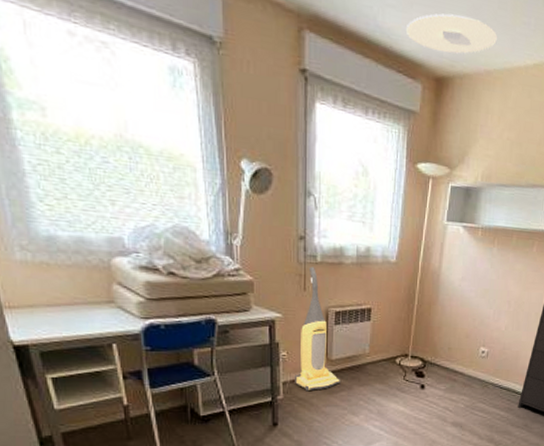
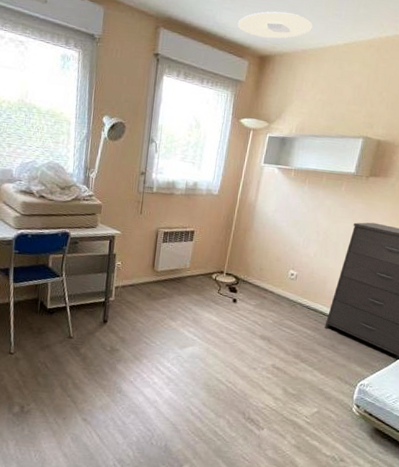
vacuum cleaner: present [295,266,340,392] -> none [125,195,163,296]

